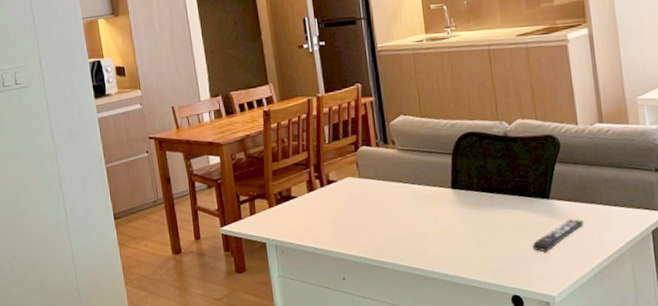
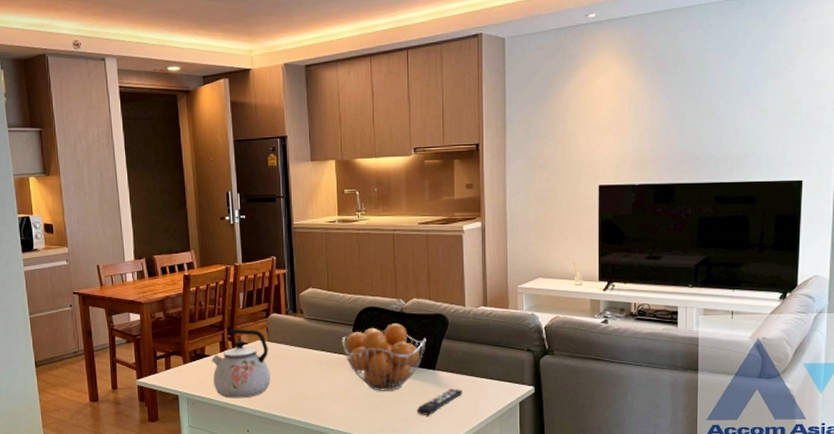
kettle: none [298,165,365,244] -> present [211,328,271,399]
fruit basket: none [440,149,536,227] -> present [342,323,426,391]

